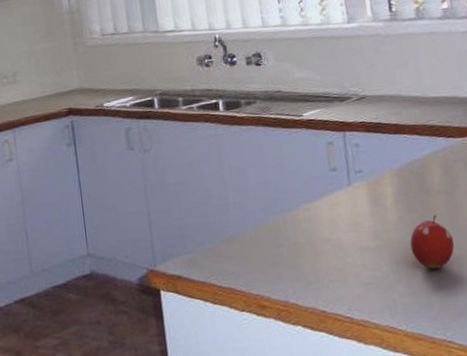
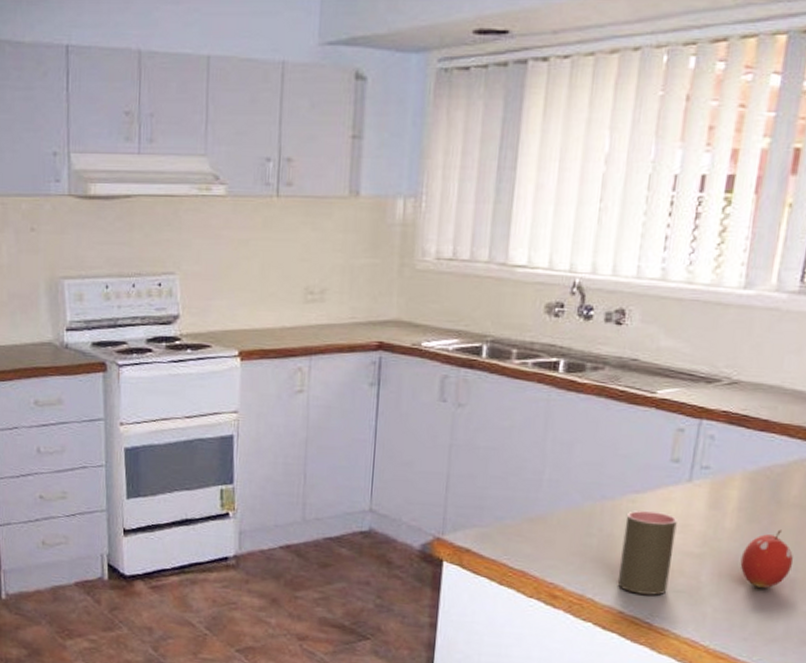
cup: none [305,216,357,292] -> present [617,511,677,595]

